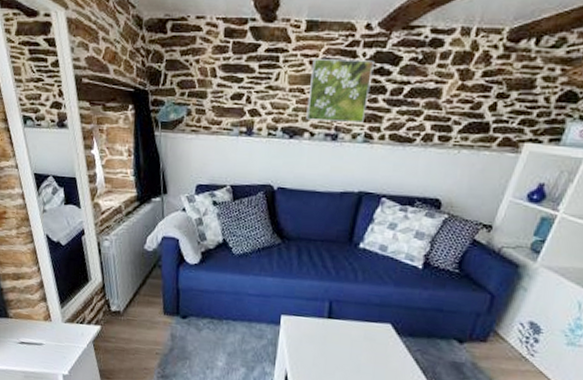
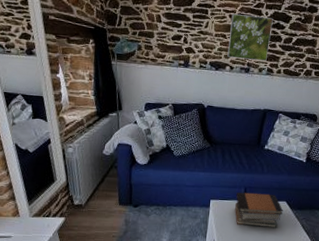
book stack: none [315,306,387,361] -> present [235,192,284,229]

